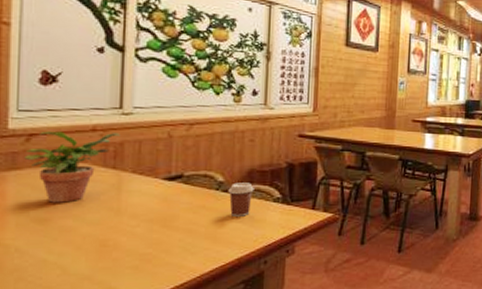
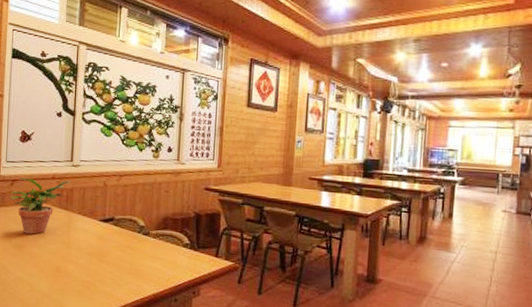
coffee cup: present [228,182,254,216] -> none [147,227,168,258]

